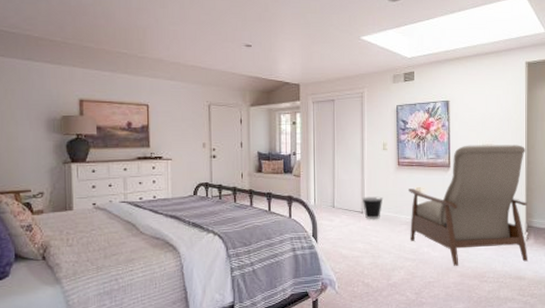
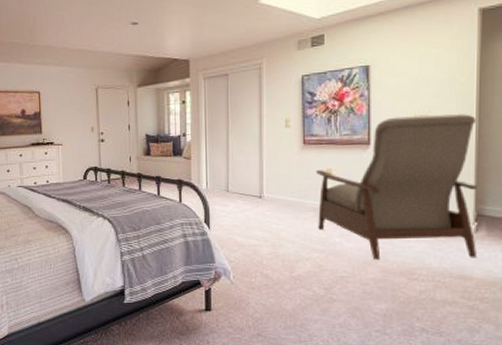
wastebasket: present [362,196,384,220] -> none [260,179,286,206]

